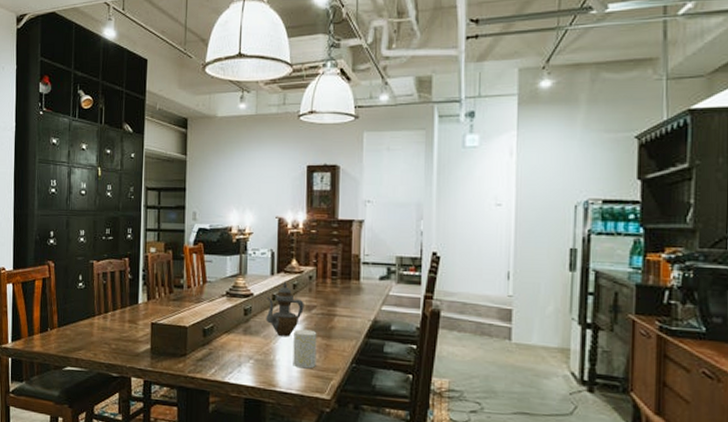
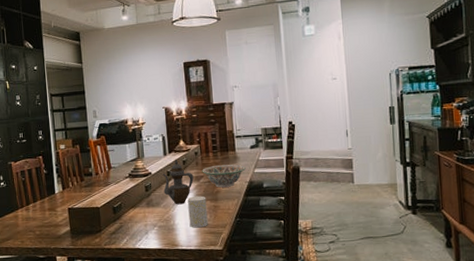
decorative bowl: none [315,295,370,324] -> present [202,164,246,188]

